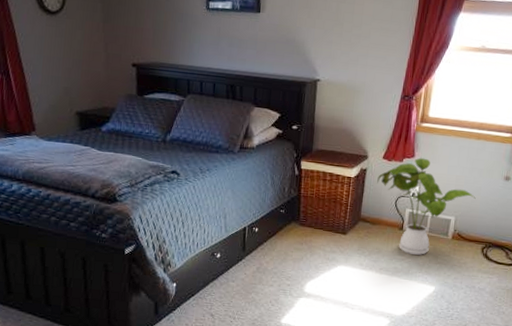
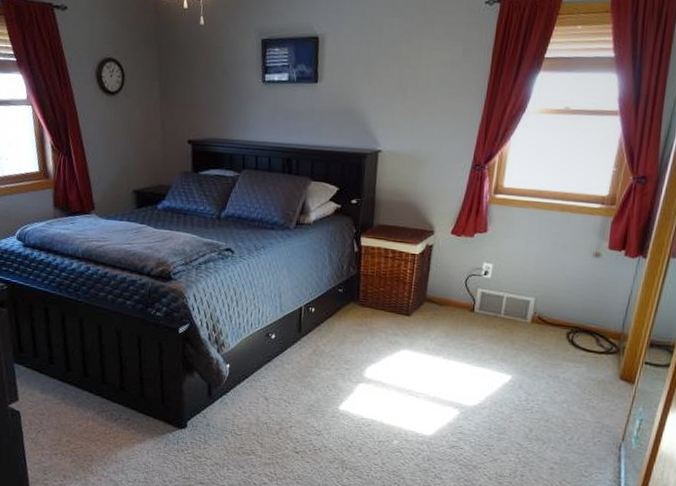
house plant: present [377,157,476,255] -> none [445,232,559,340]

